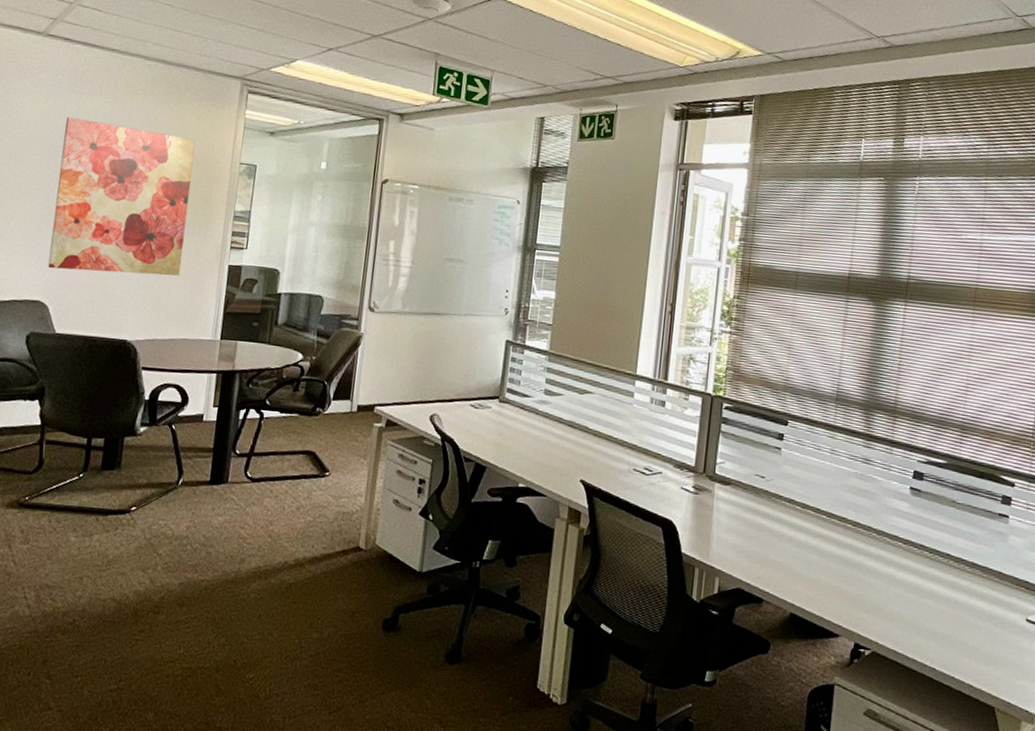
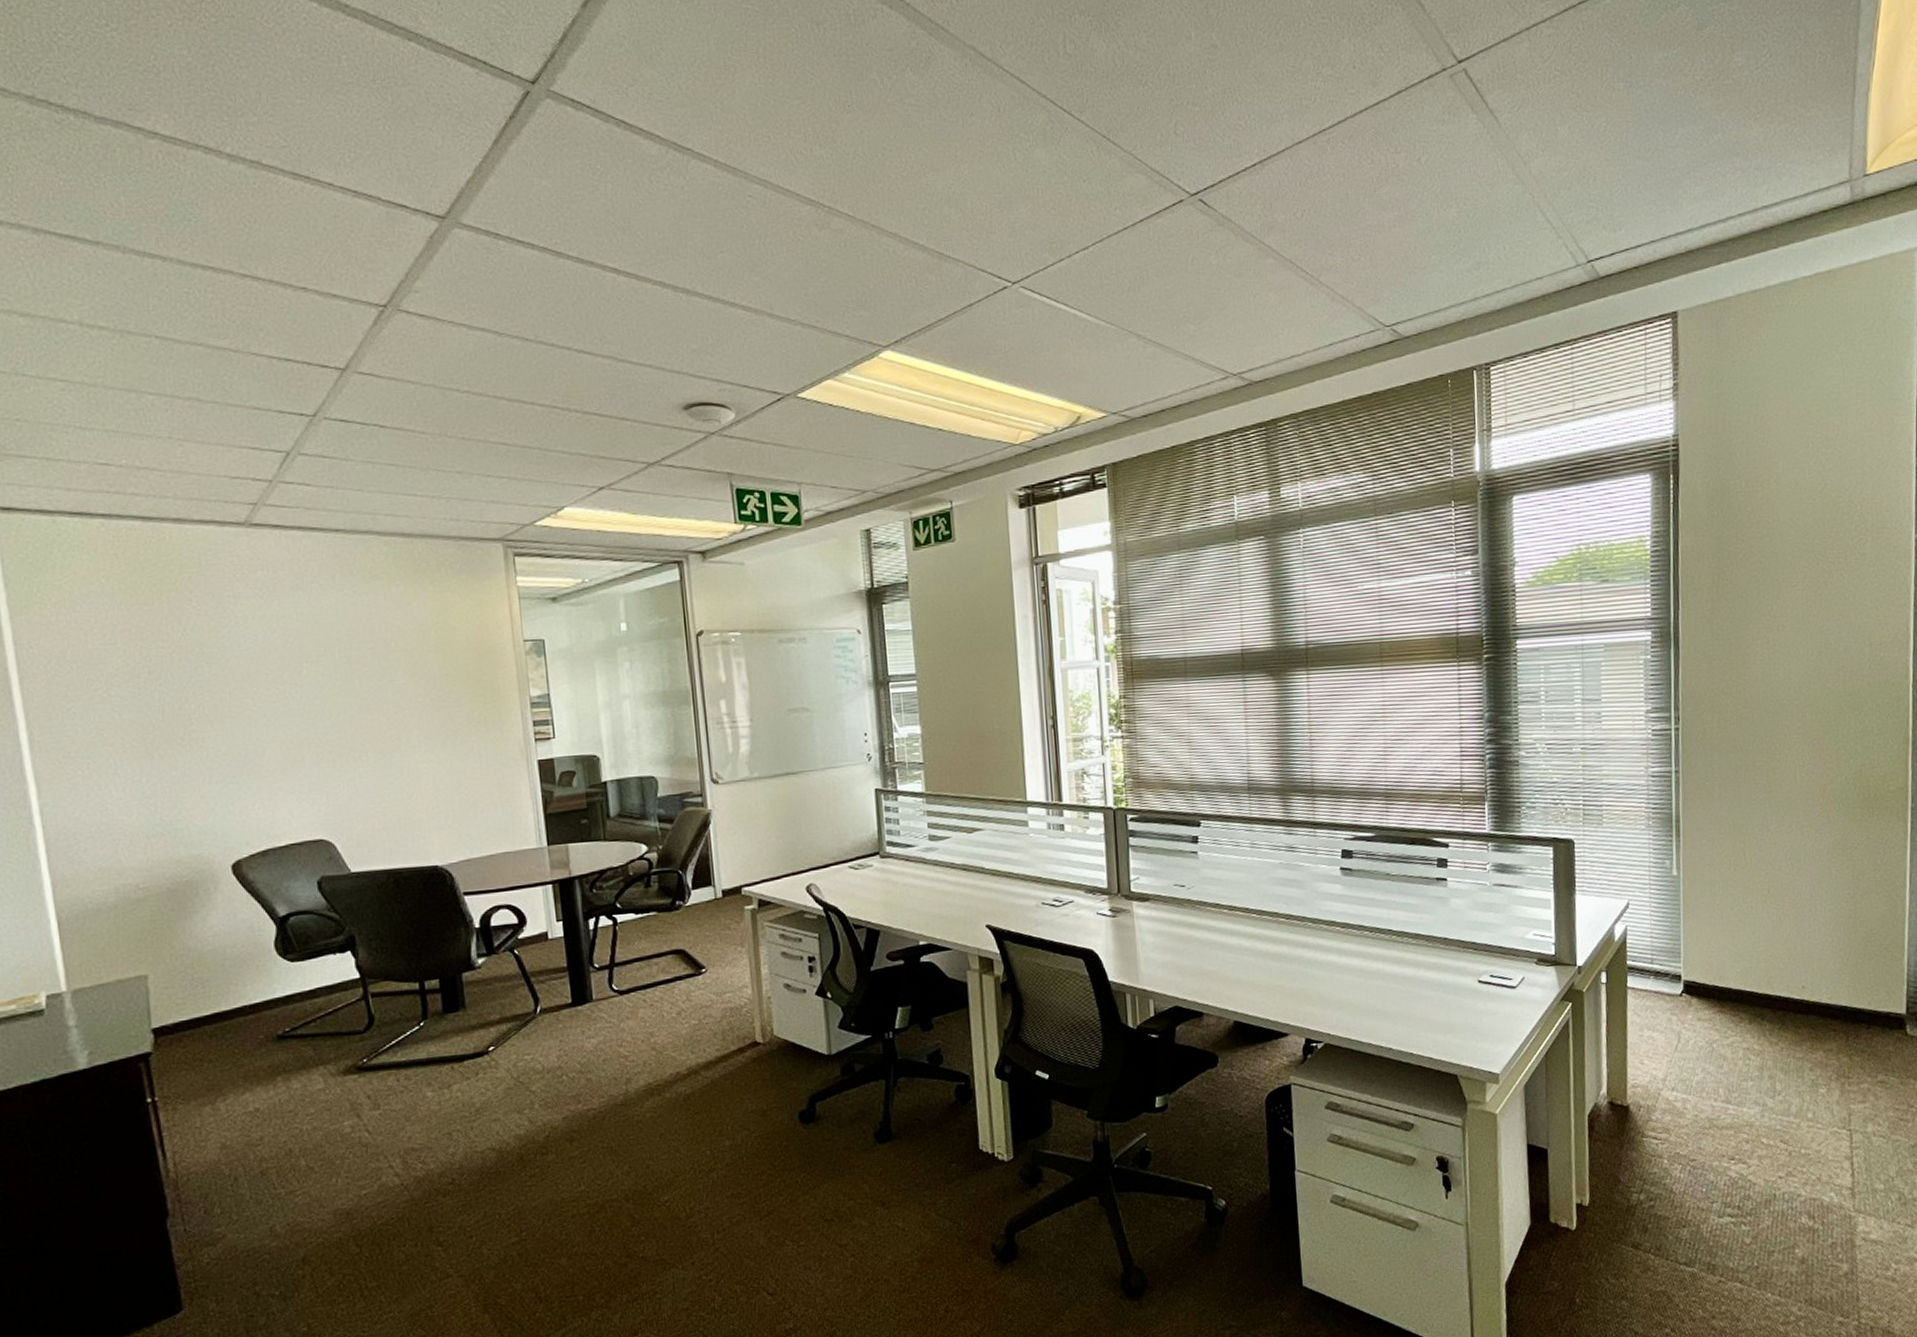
wall art: present [47,116,196,276] -> none [300,619,483,801]

